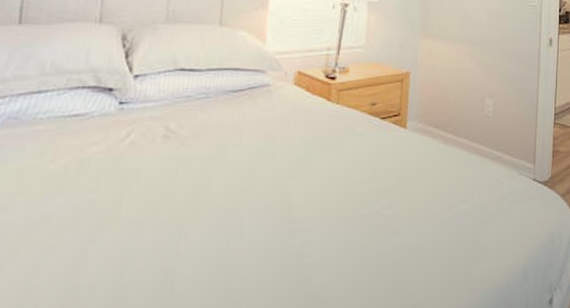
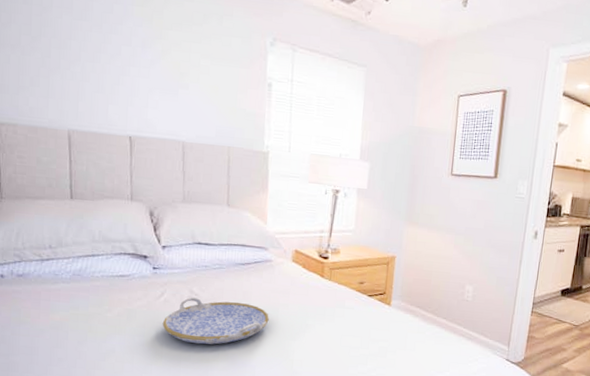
serving tray: none [124,136,264,196] -> present [162,297,269,345]

